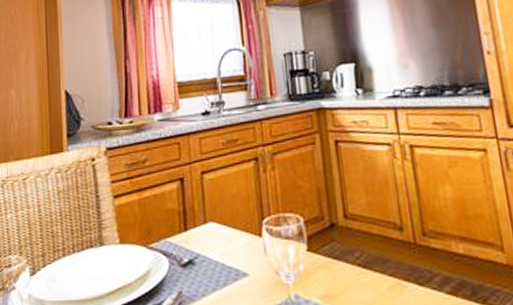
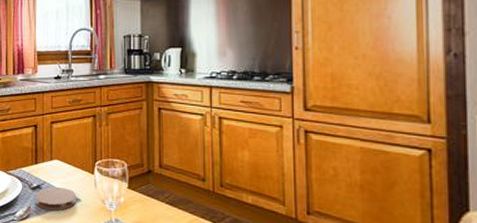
coaster: none [187,260,242,294] -> present [35,187,76,211]

